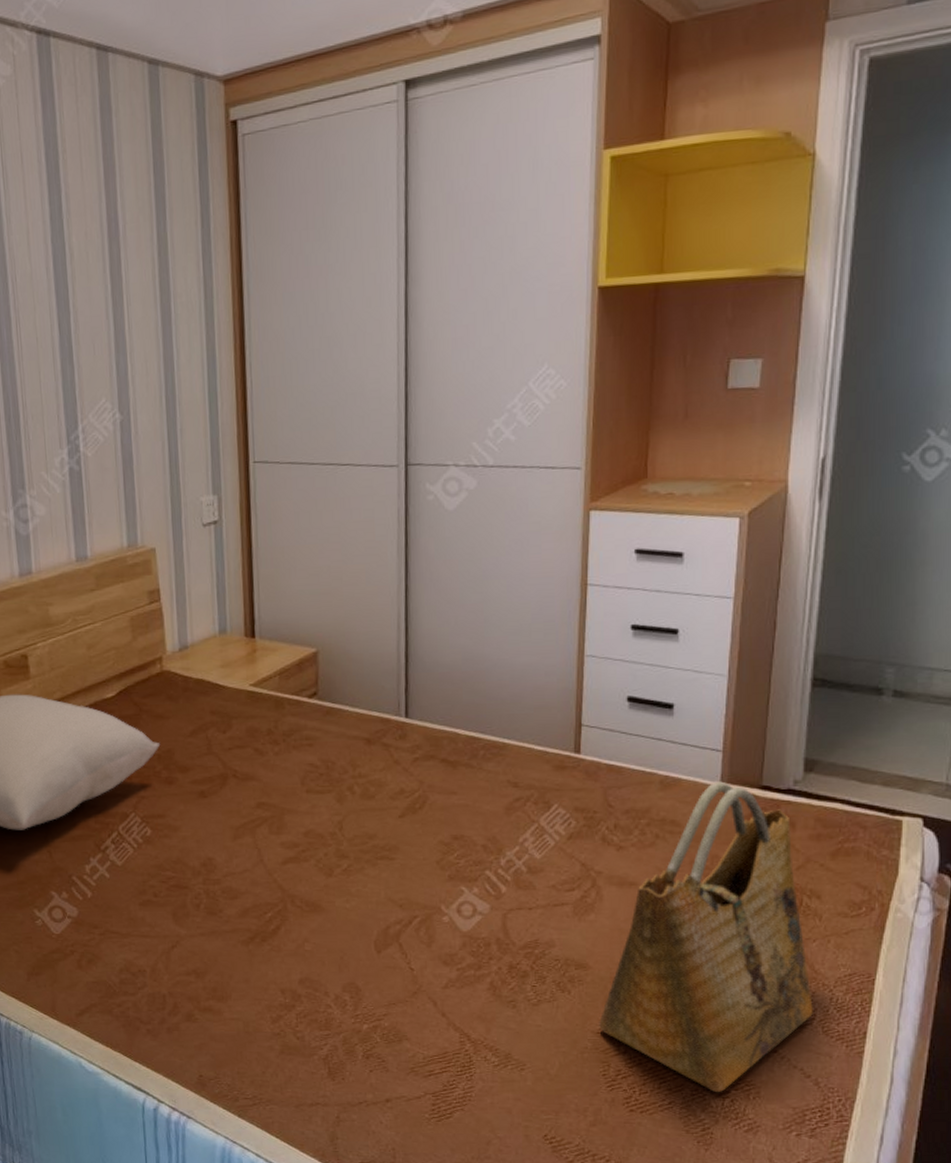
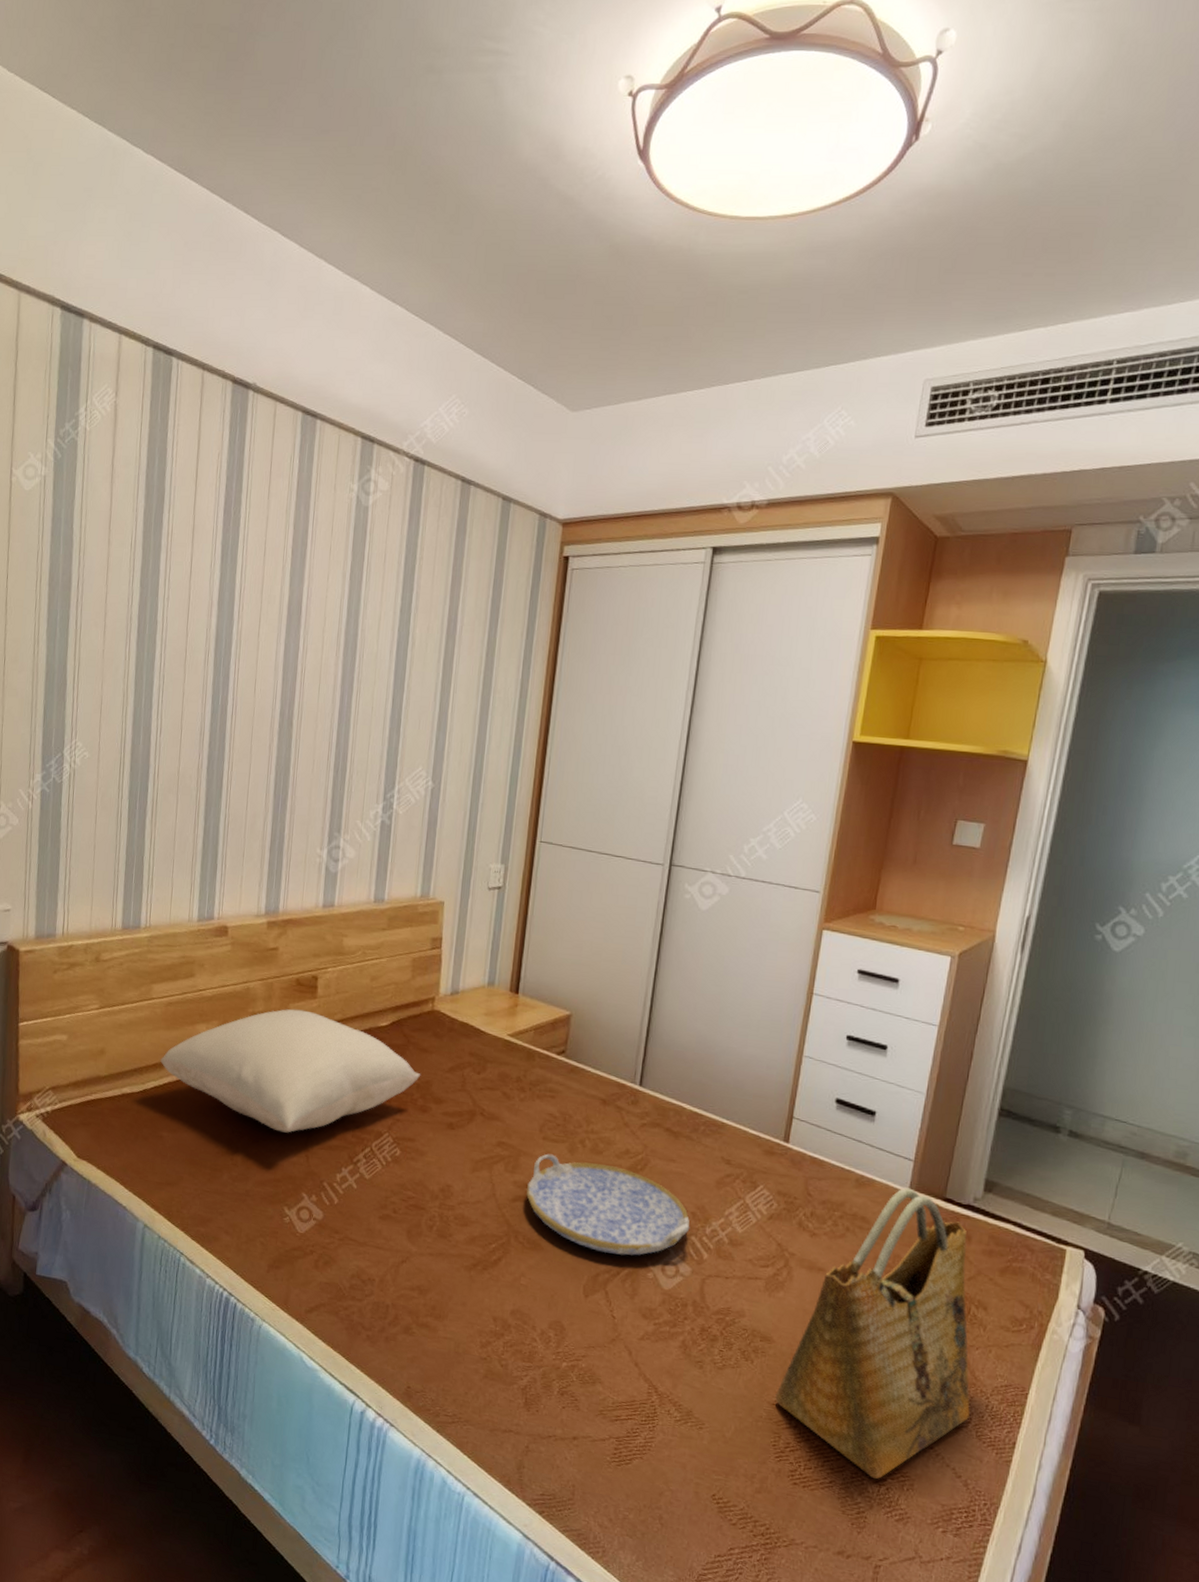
serving tray: none [296,807,483,903] -> present [525,1153,690,1256]

